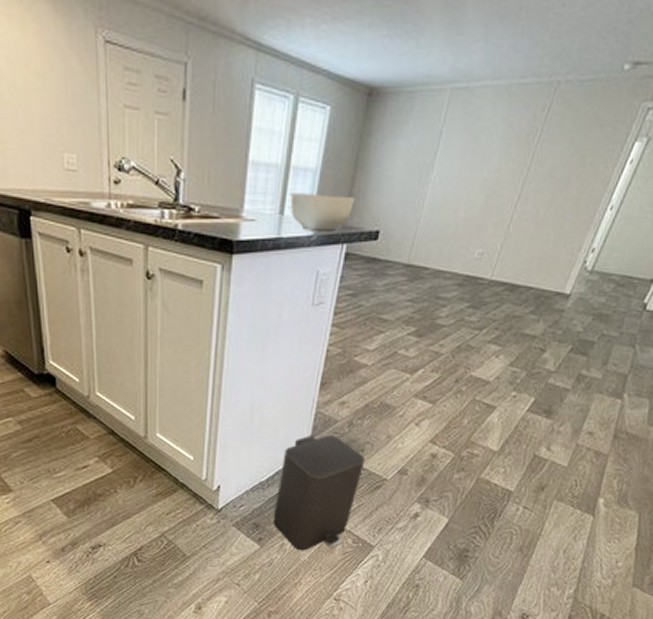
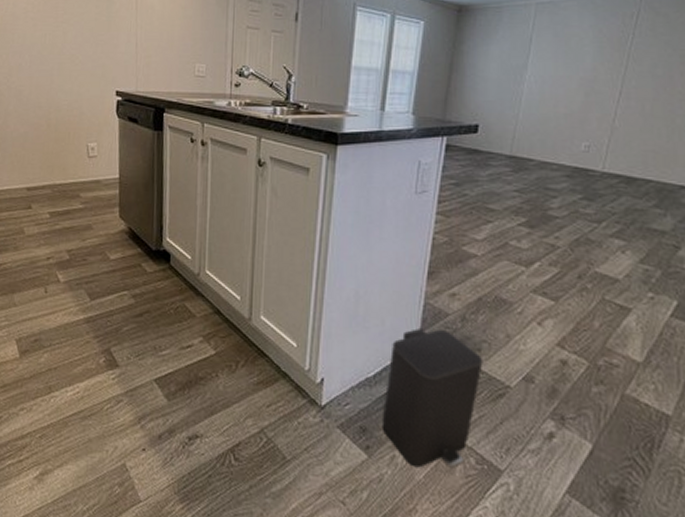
bowl: present [291,193,356,233] -> none [391,92,453,126]

